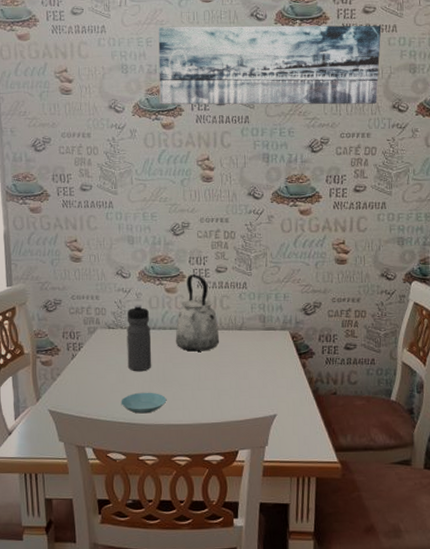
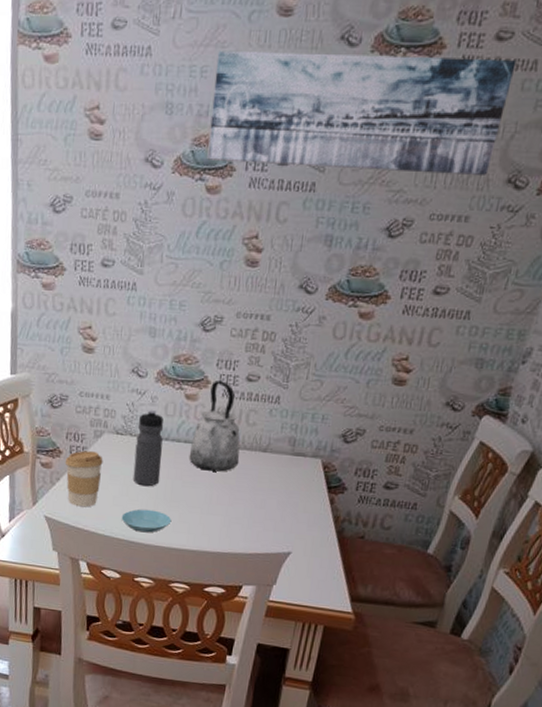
coffee cup: none [63,346,99,398] -> present [65,451,103,508]

